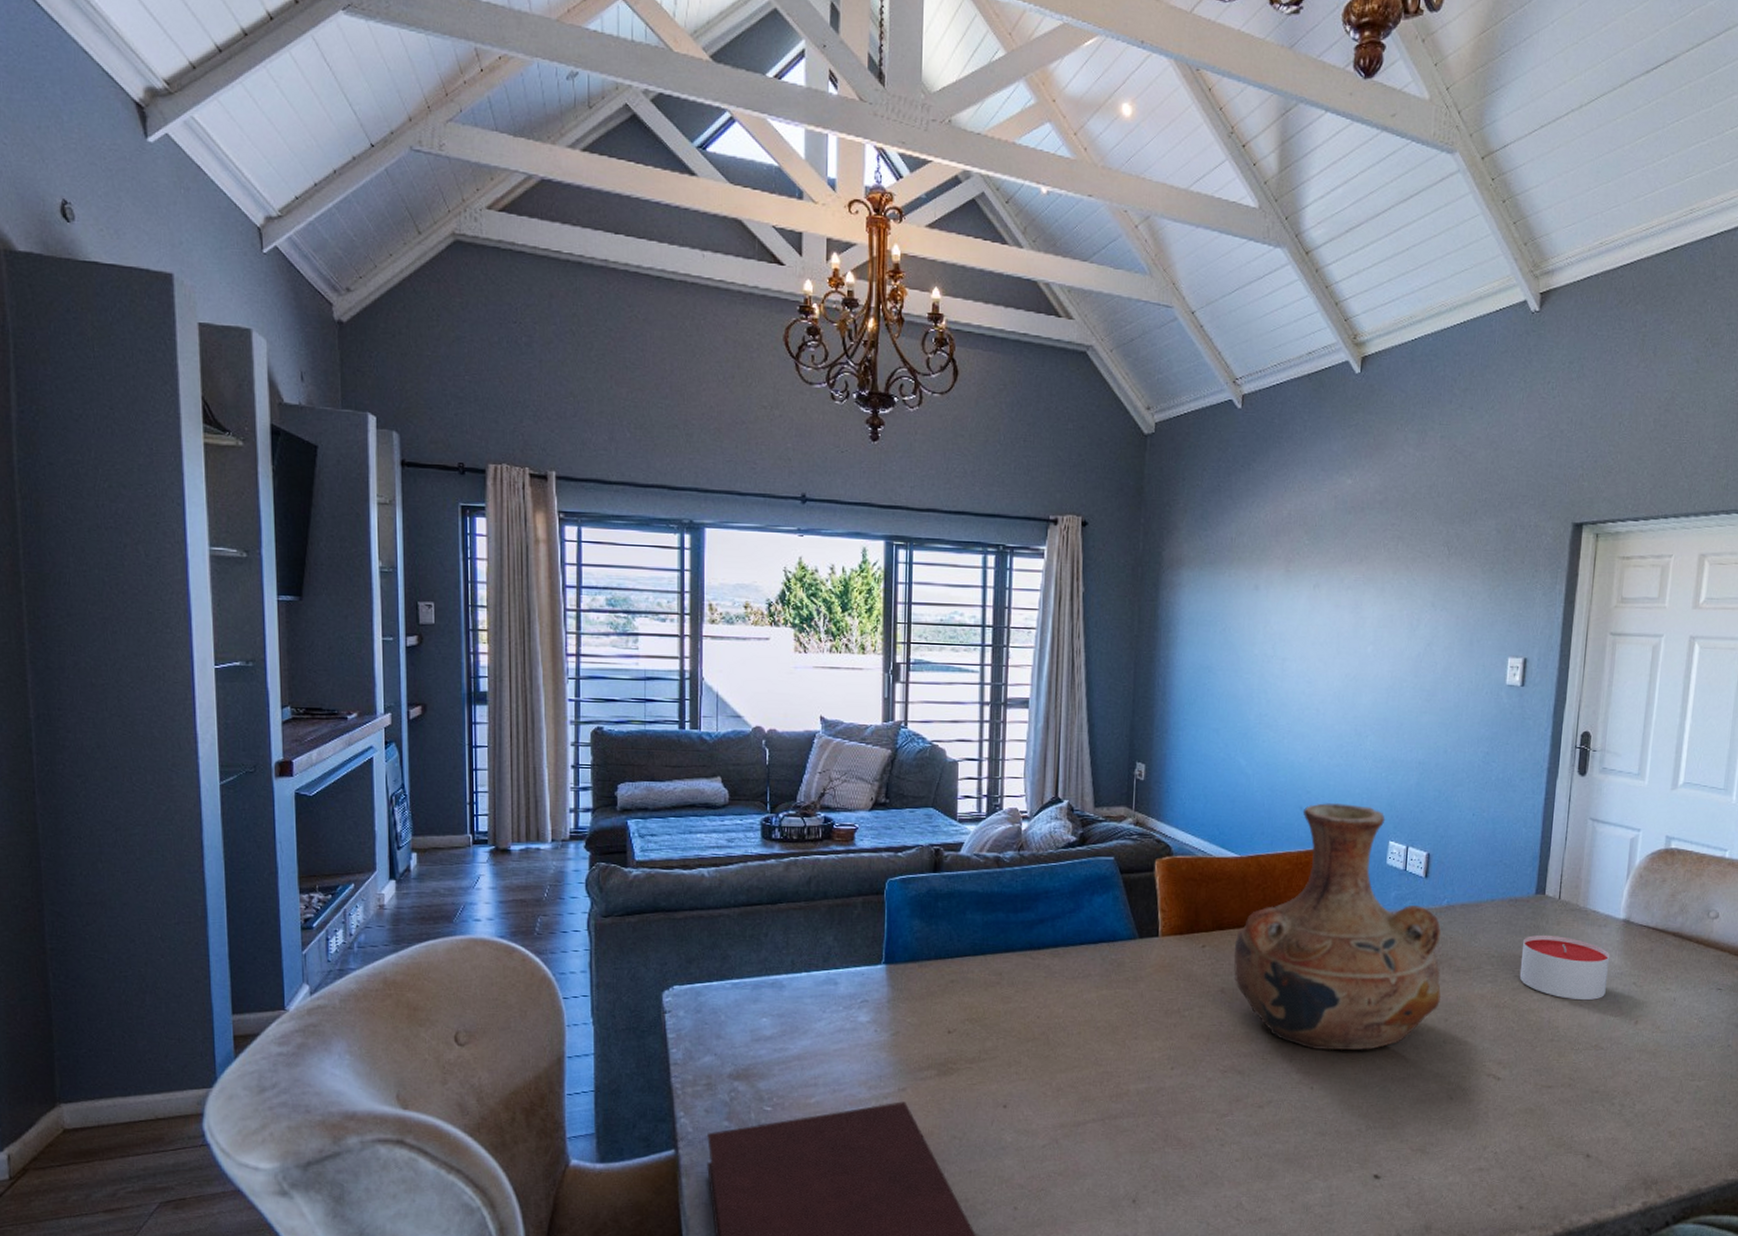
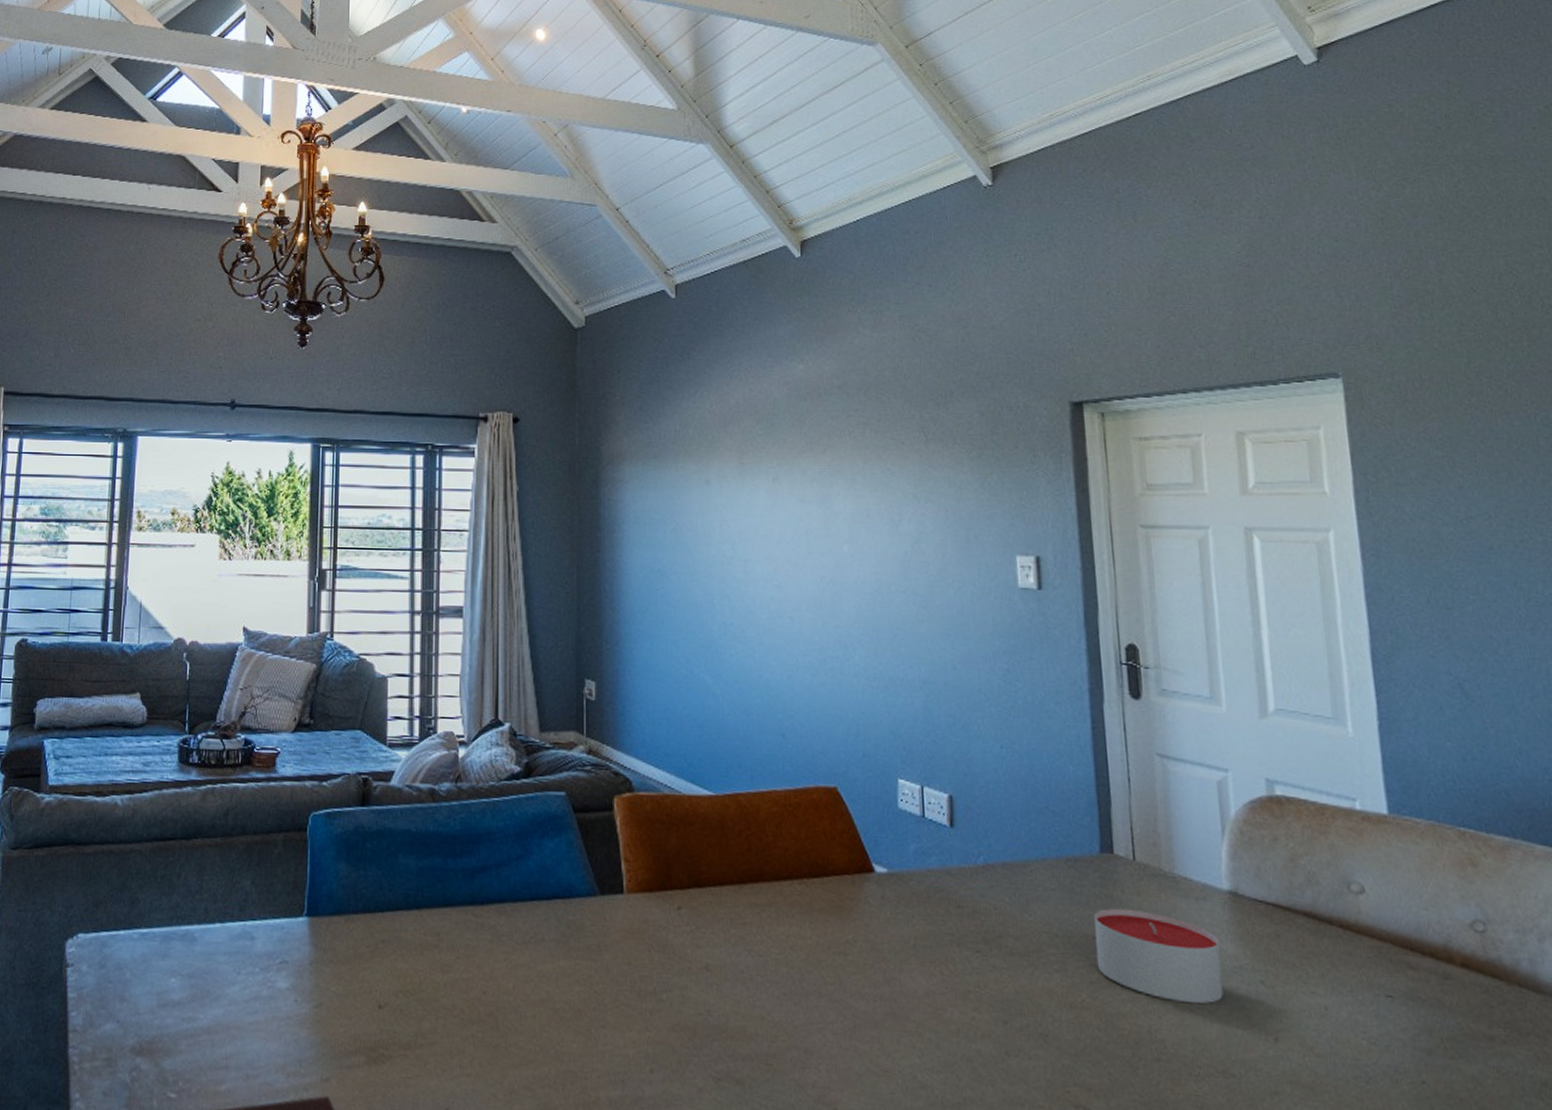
vase: present [1233,803,1441,1051] -> none [717,730,995,1060]

